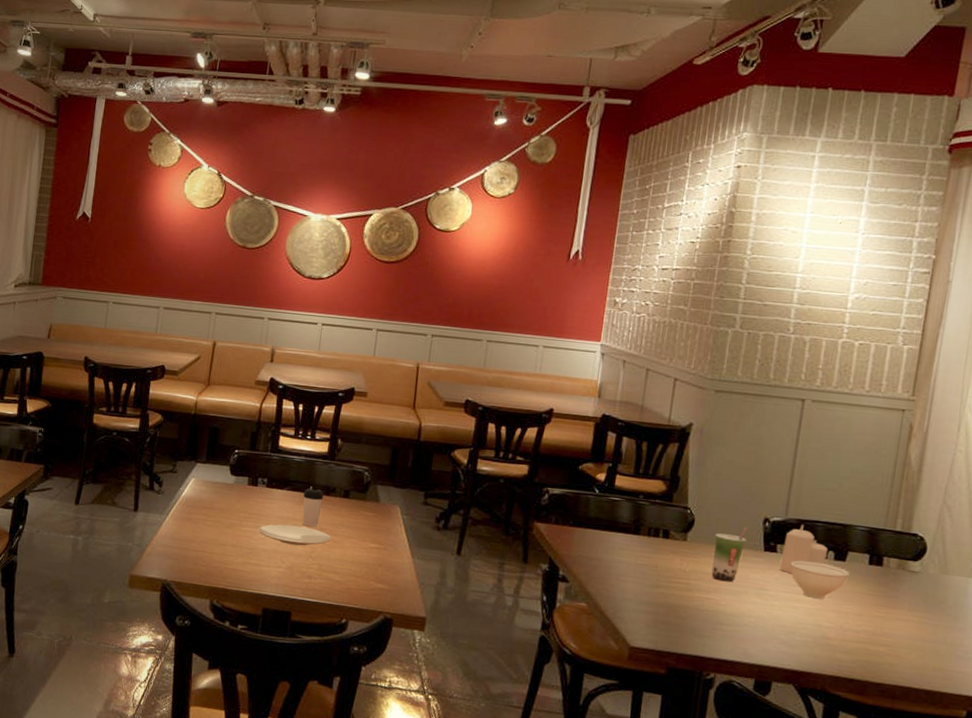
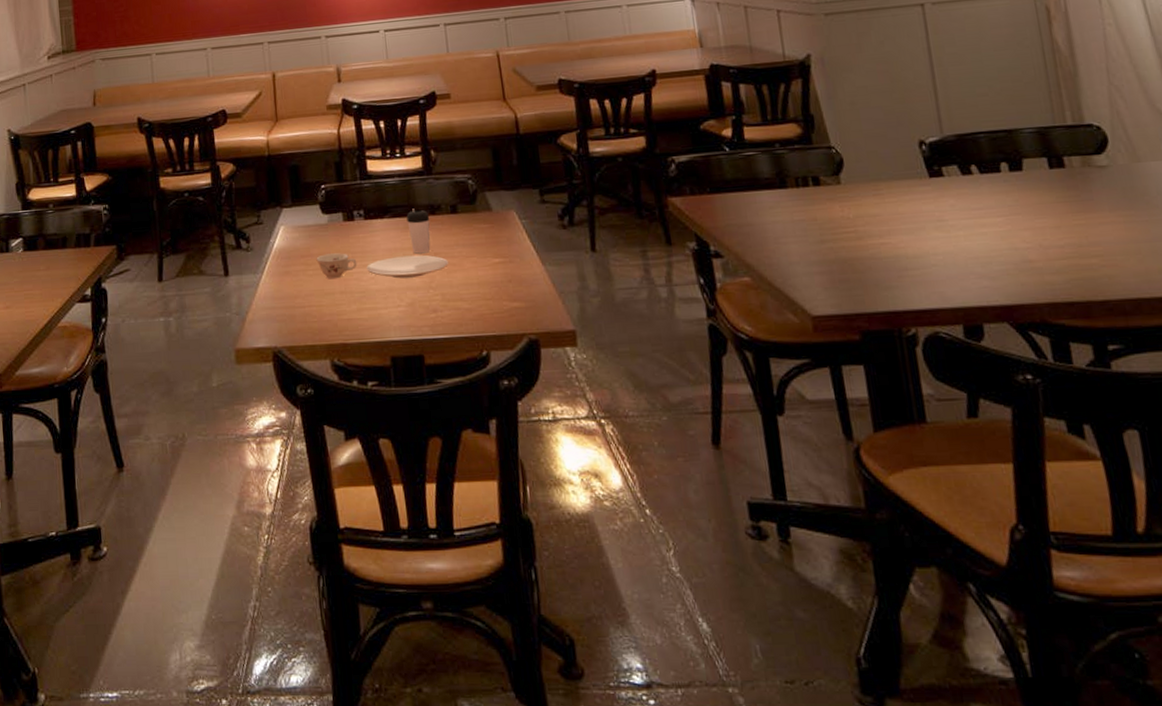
teacup: none [217,510,252,533] -> present [316,253,357,278]
beverage cup: present [711,526,748,583] -> none [870,154,908,221]
candle: present [779,524,829,573] -> none [948,139,1006,197]
bowl: present [790,560,849,599] -> none [962,178,1031,219]

